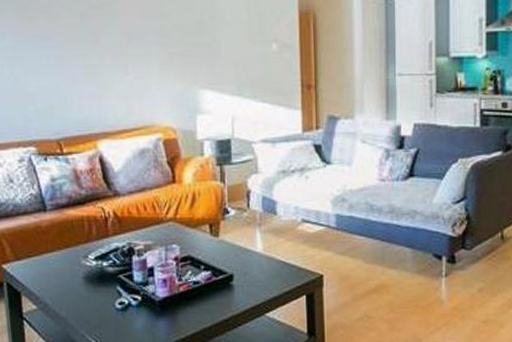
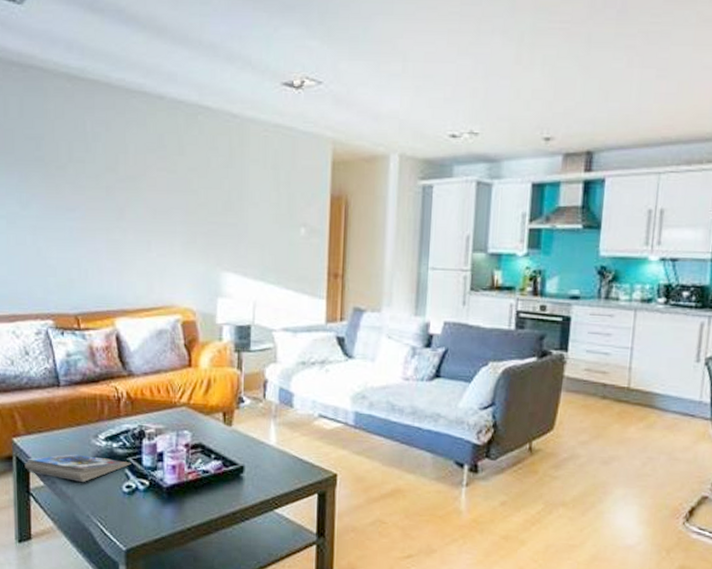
magazine: none [16,276,123,303] -> present [24,454,131,483]

